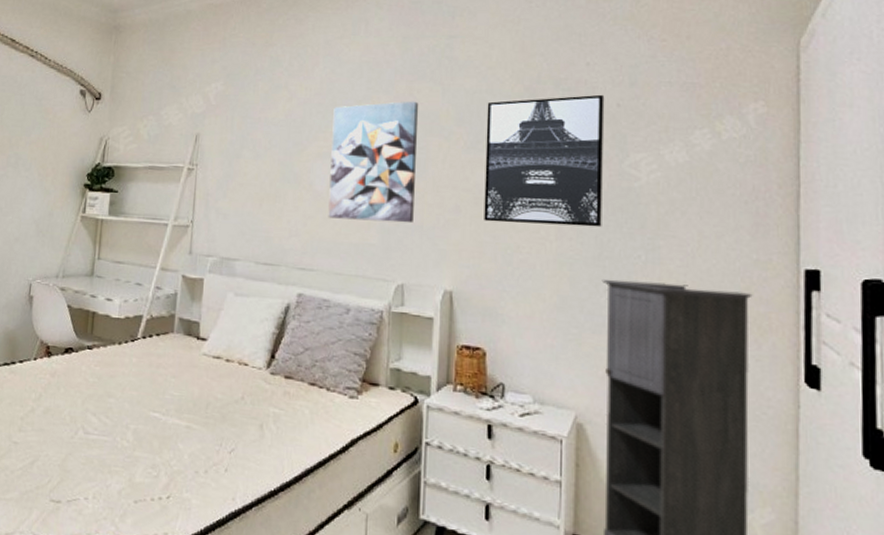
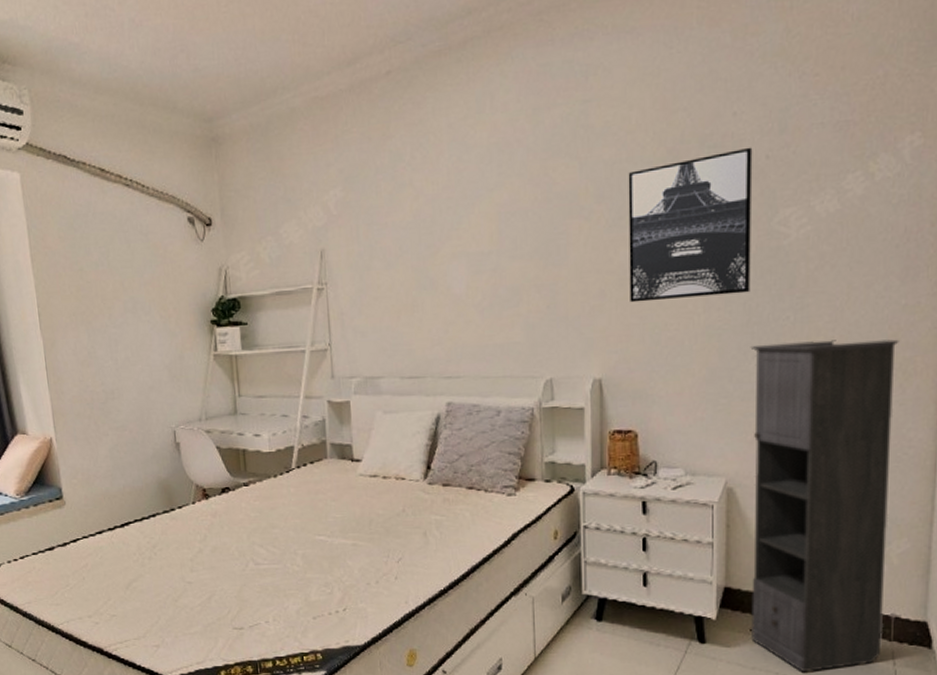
wall art: present [328,101,419,224] -> none [464,181,558,321]

